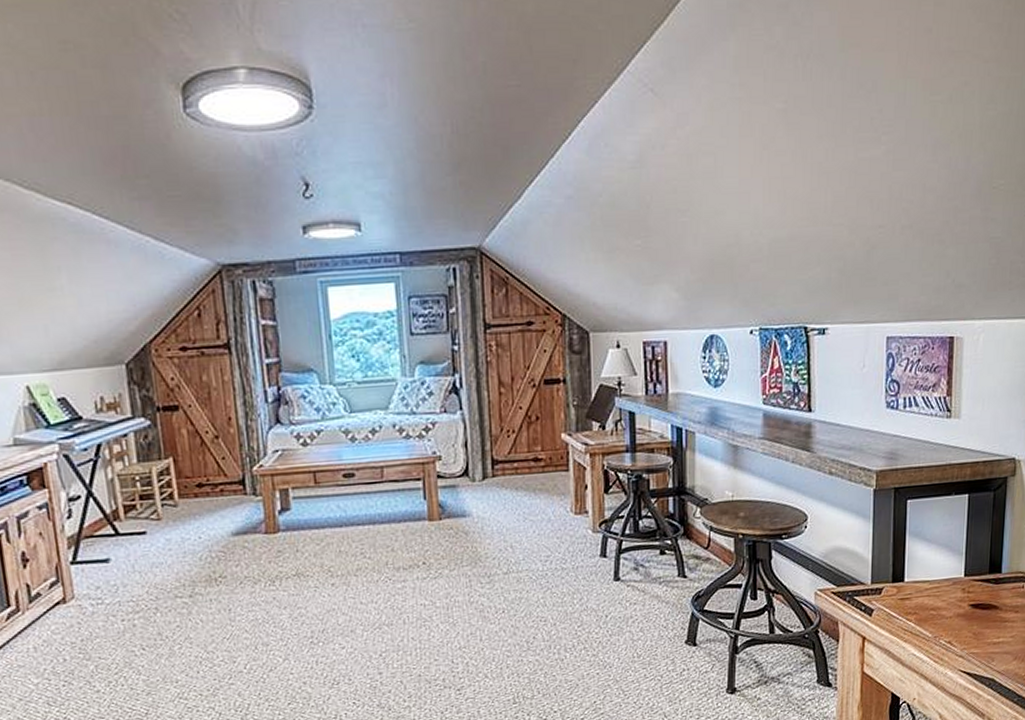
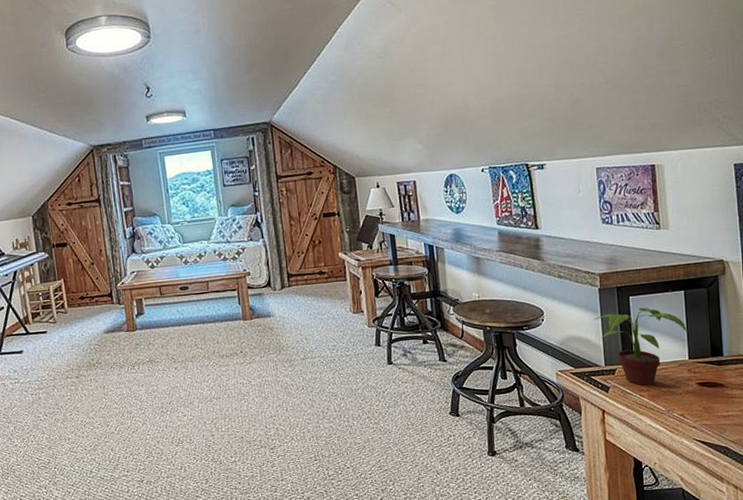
potted plant: none [863,513,968,608] -> present [593,307,688,386]

